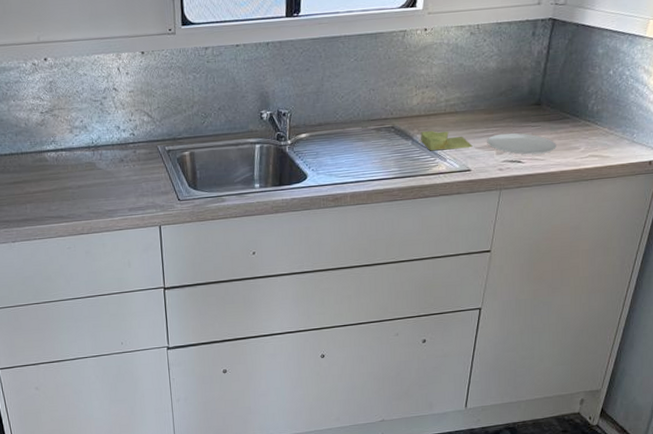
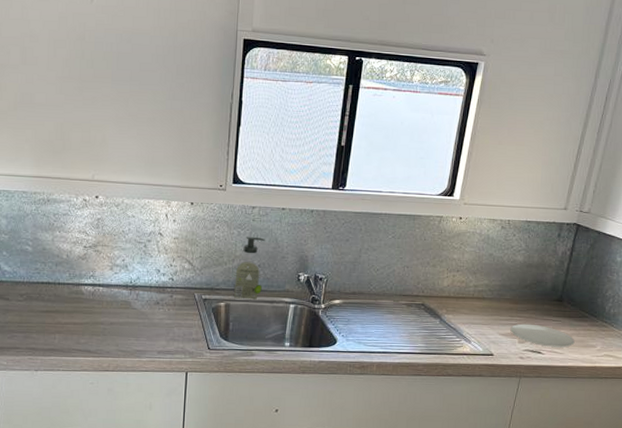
soap dispenser: none [193,79,225,147] -> present [233,237,265,301]
sponge: present [421,130,473,151] -> none [448,311,497,334]

